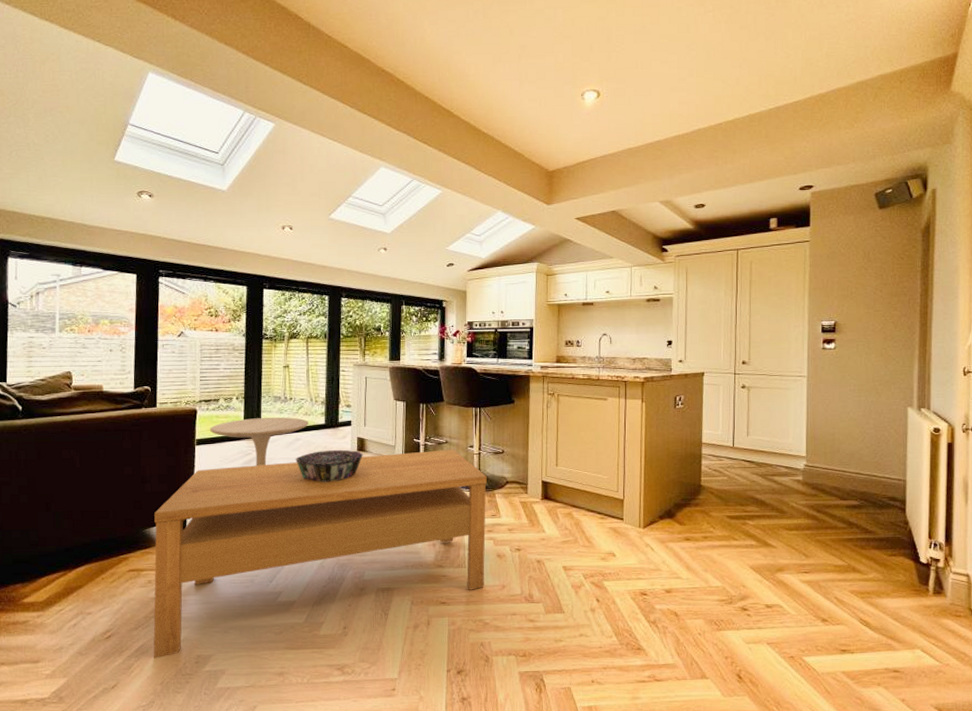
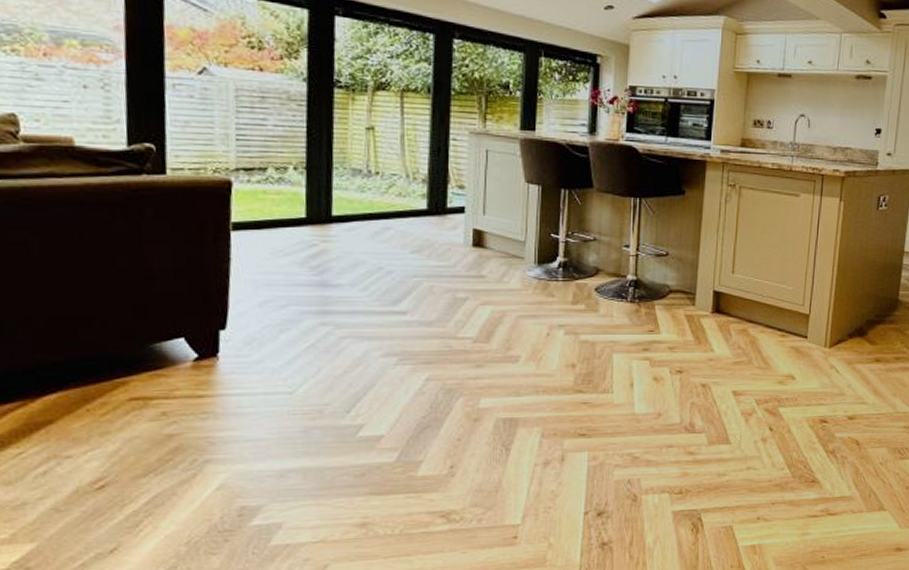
coffee table: present [153,449,487,659] -> none [168,249,645,513]
side table: present [210,417,308,466] -> none [253,197,403,262]
decorative bowl: present [295,449,364,482] -> none [383,243,482,286]

